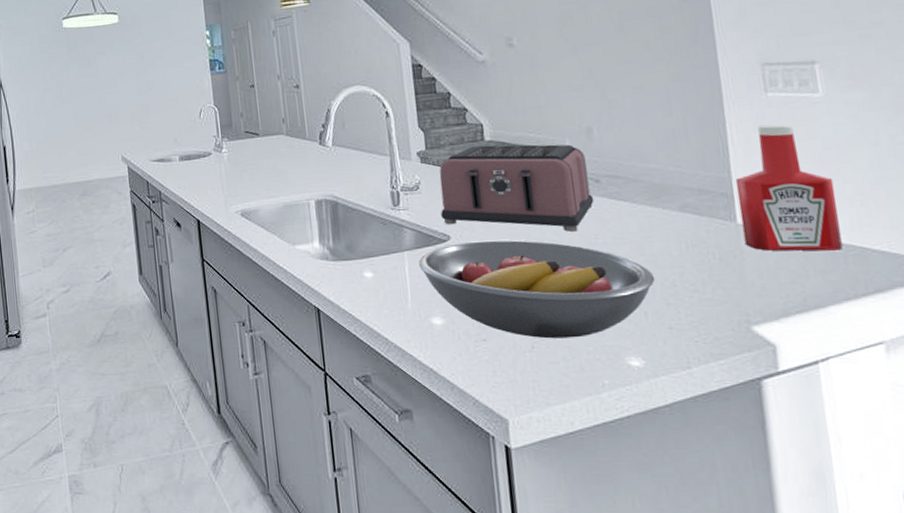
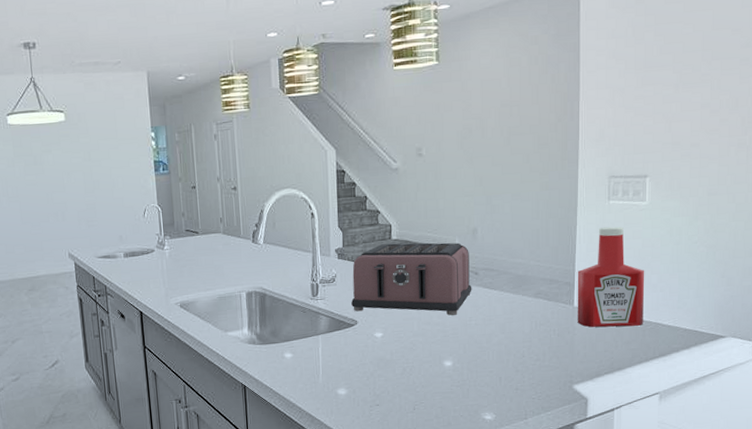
fruit bowl: present [419,240,655,339] -> none [330,323,510,402]

